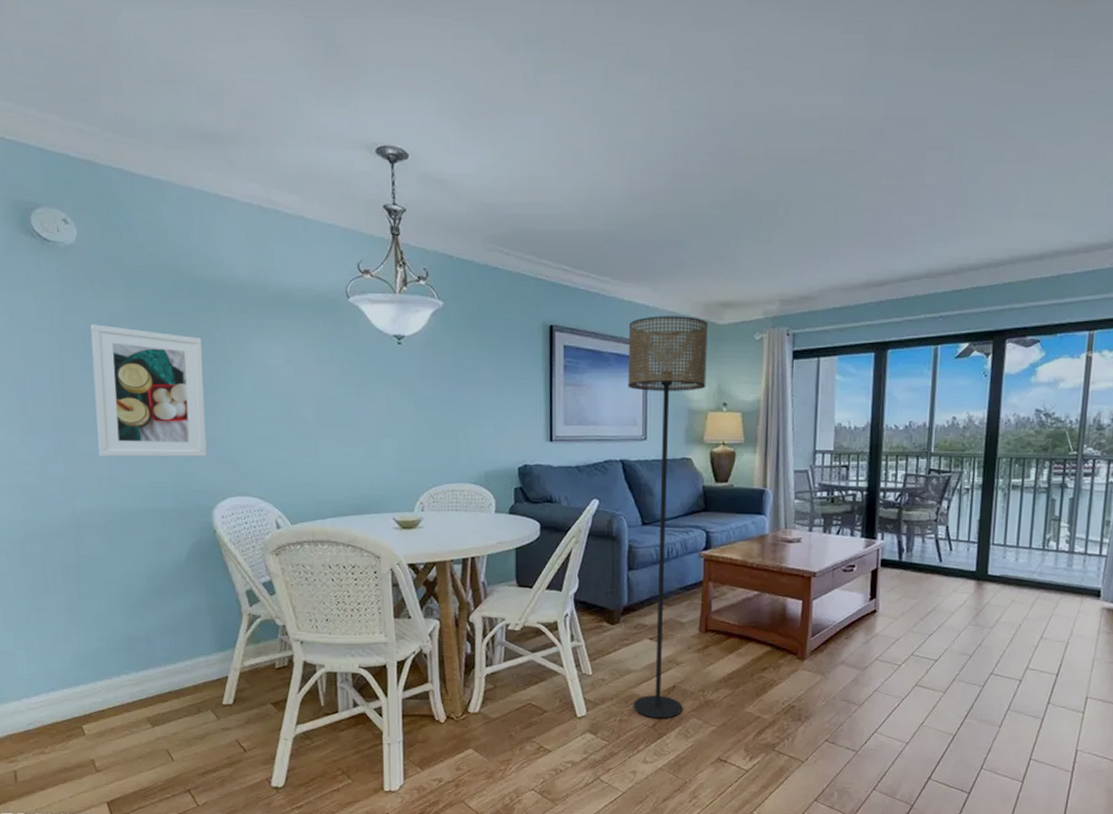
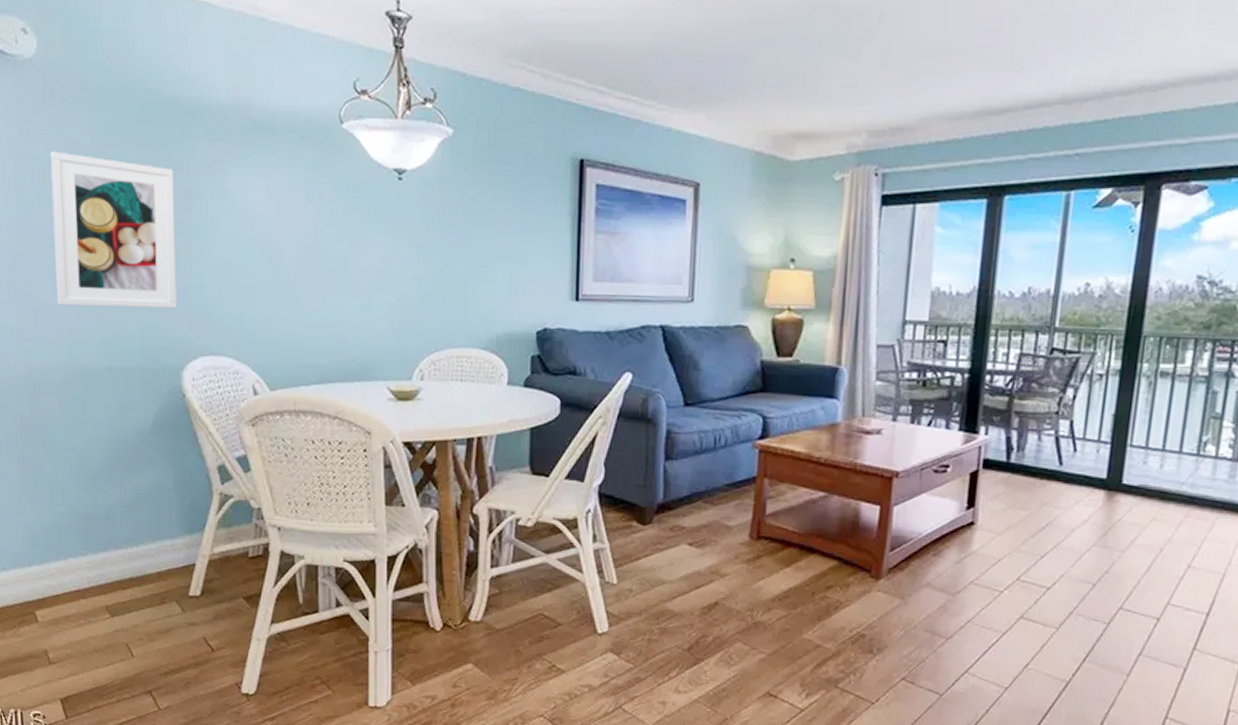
floor lamp: present [627,316,708,719] -> none [665,149,775,642]

